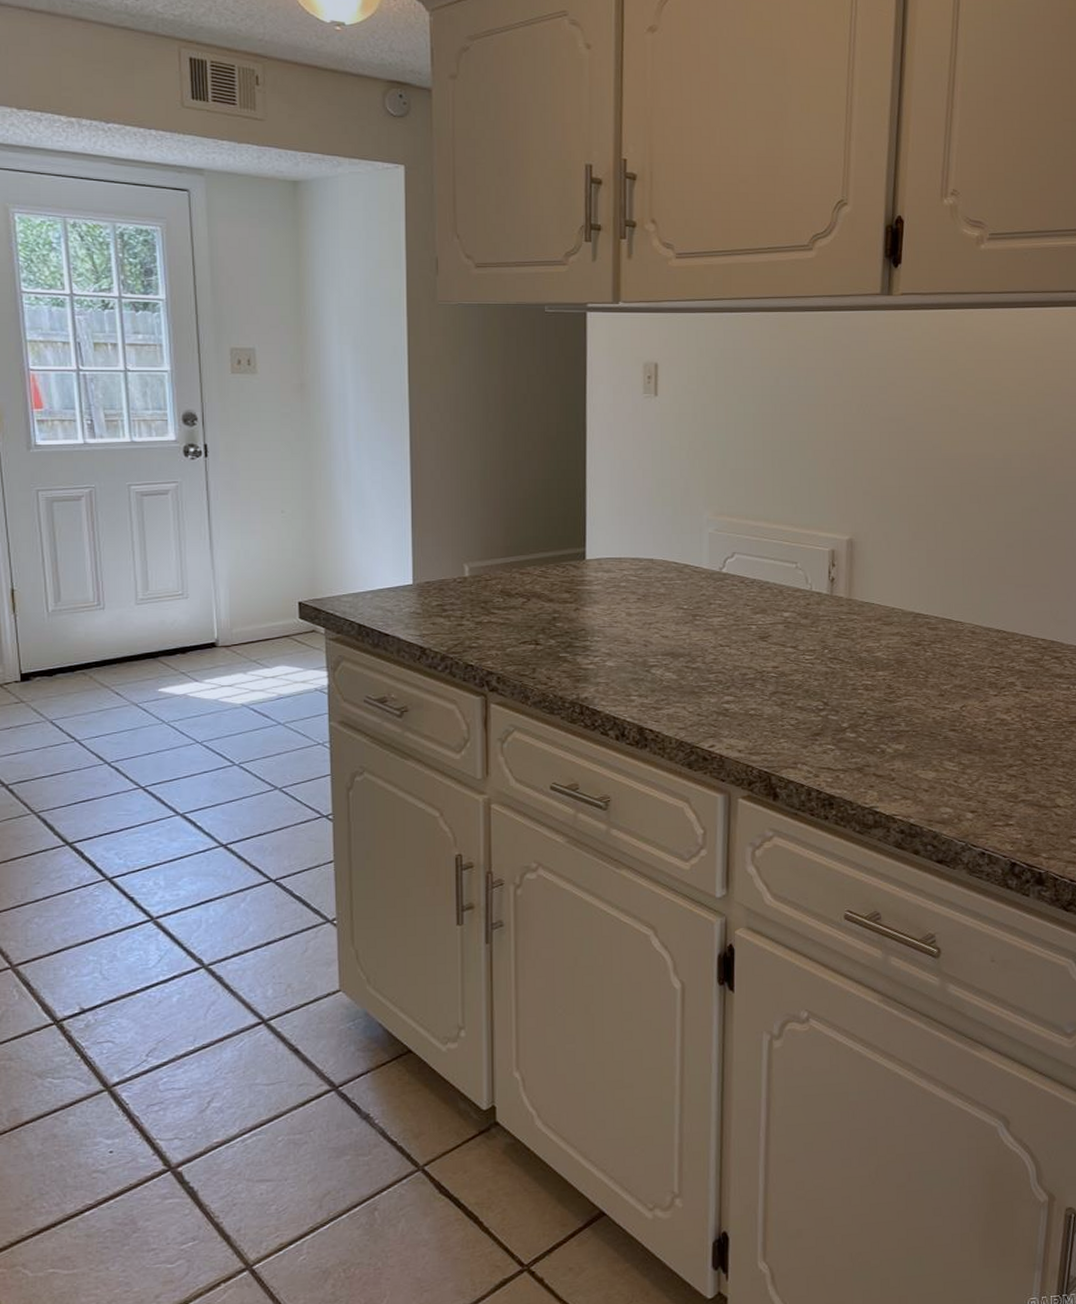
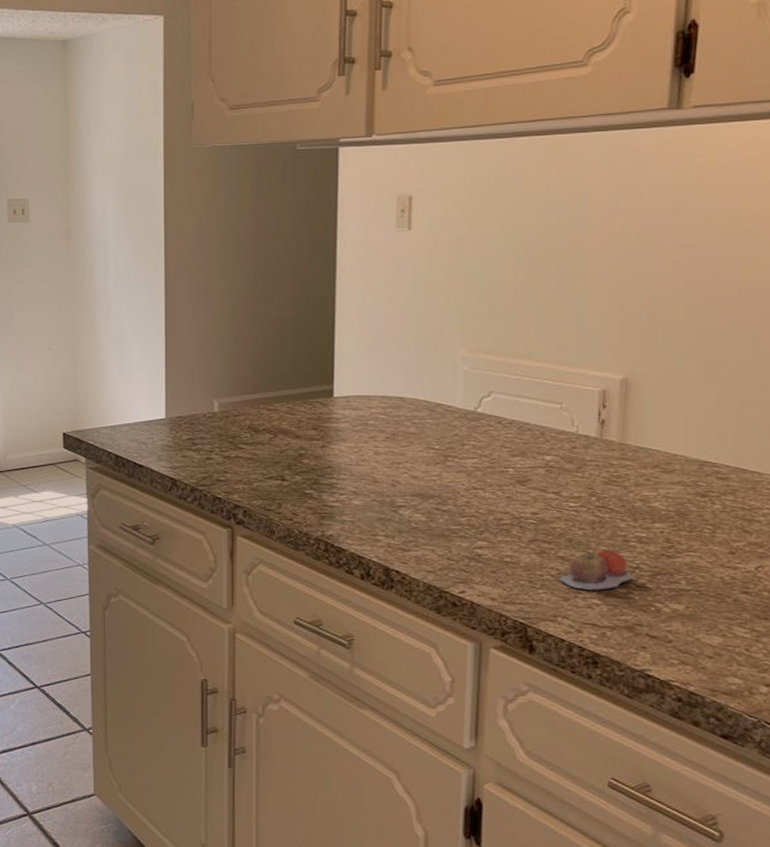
apple: none [798,698,861,736] -> present [559,550,633,590]

